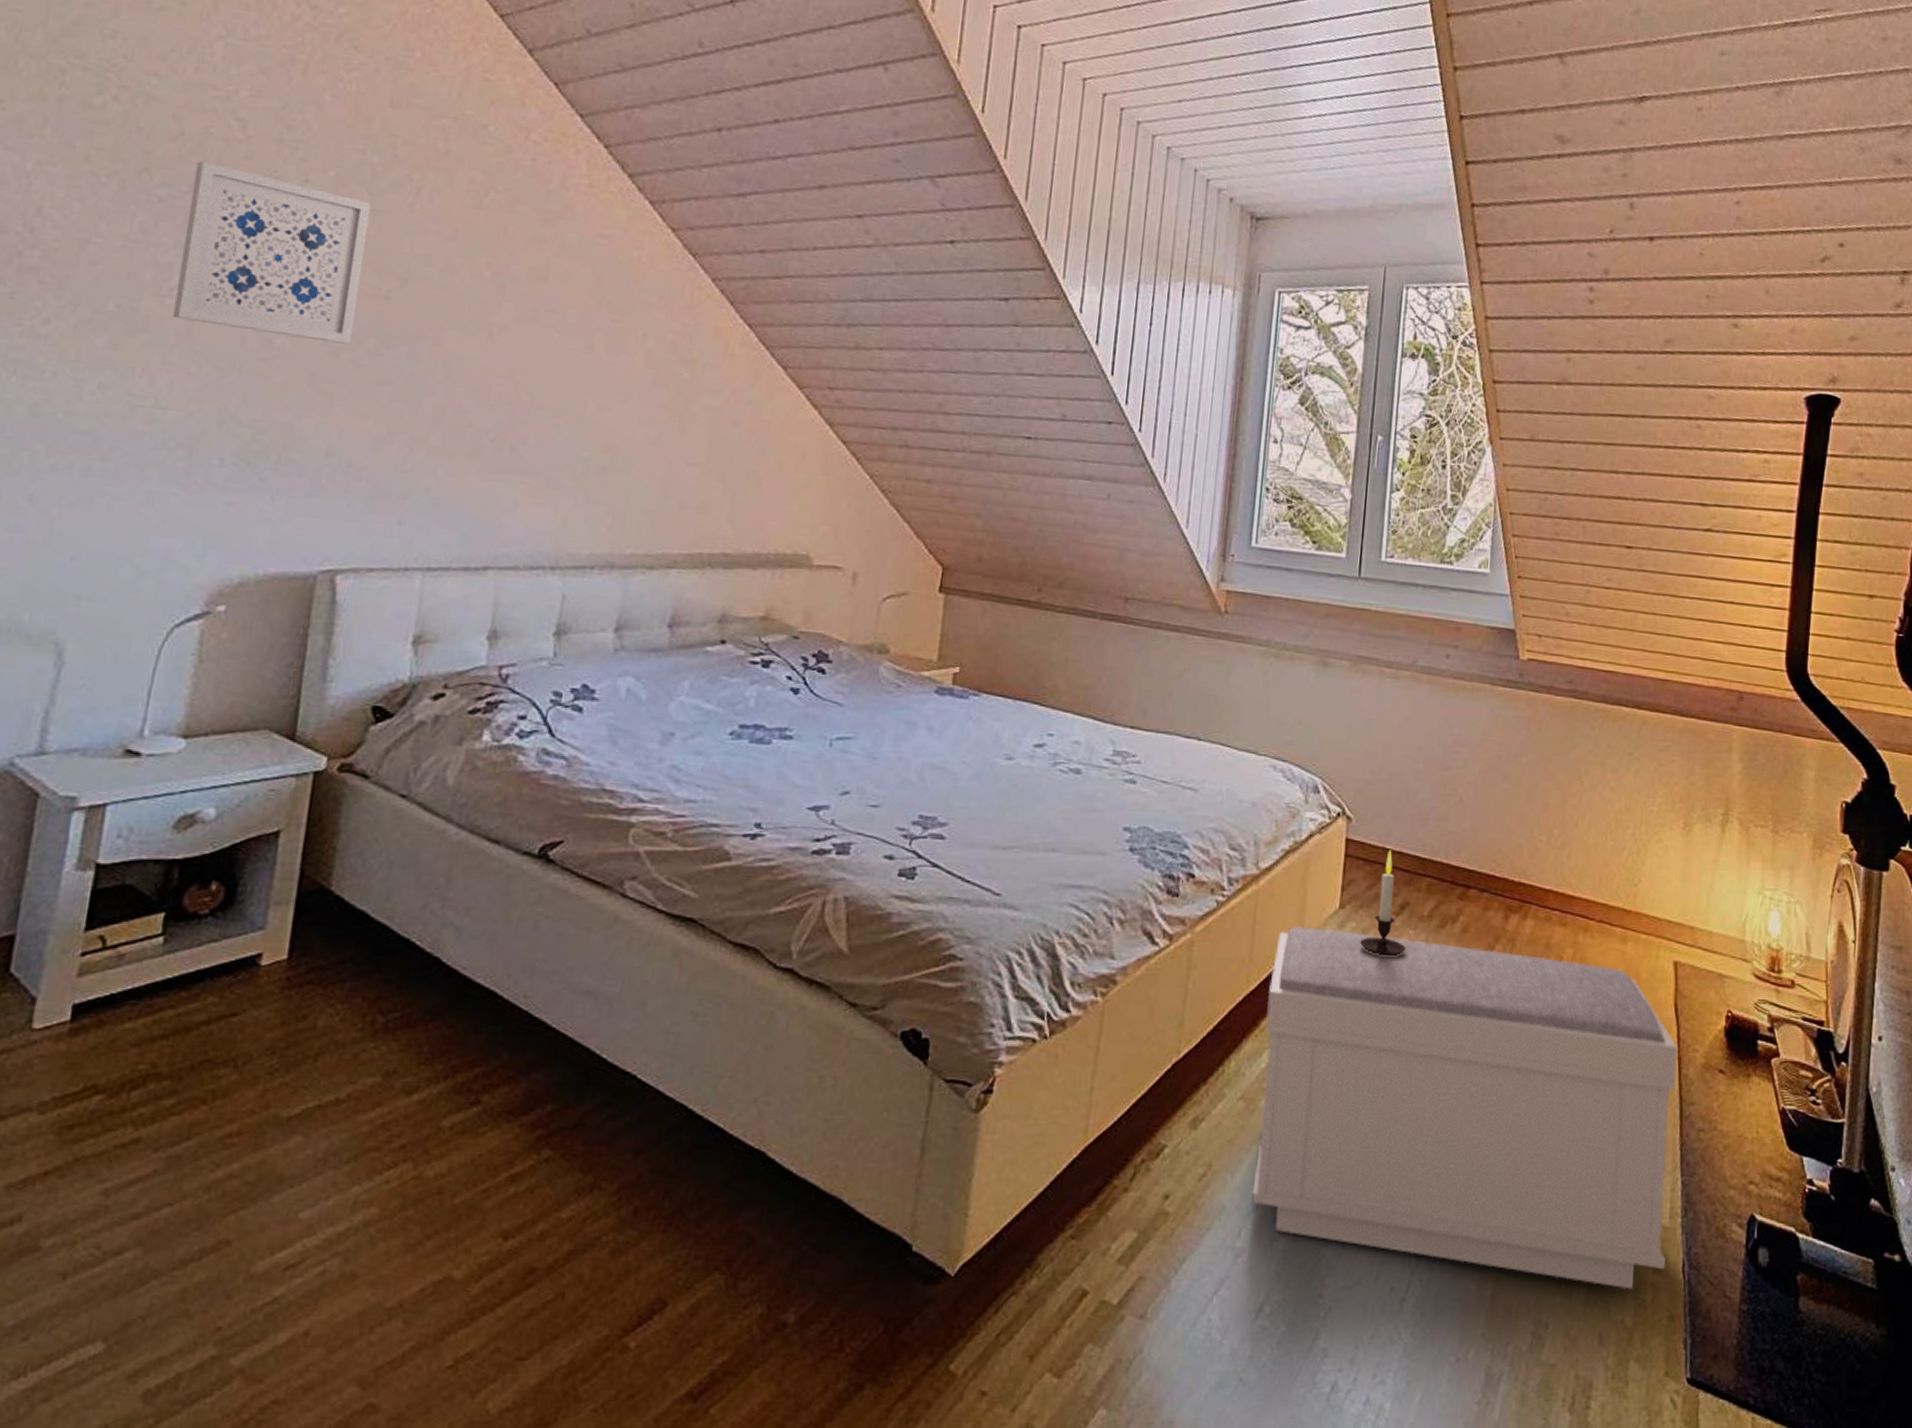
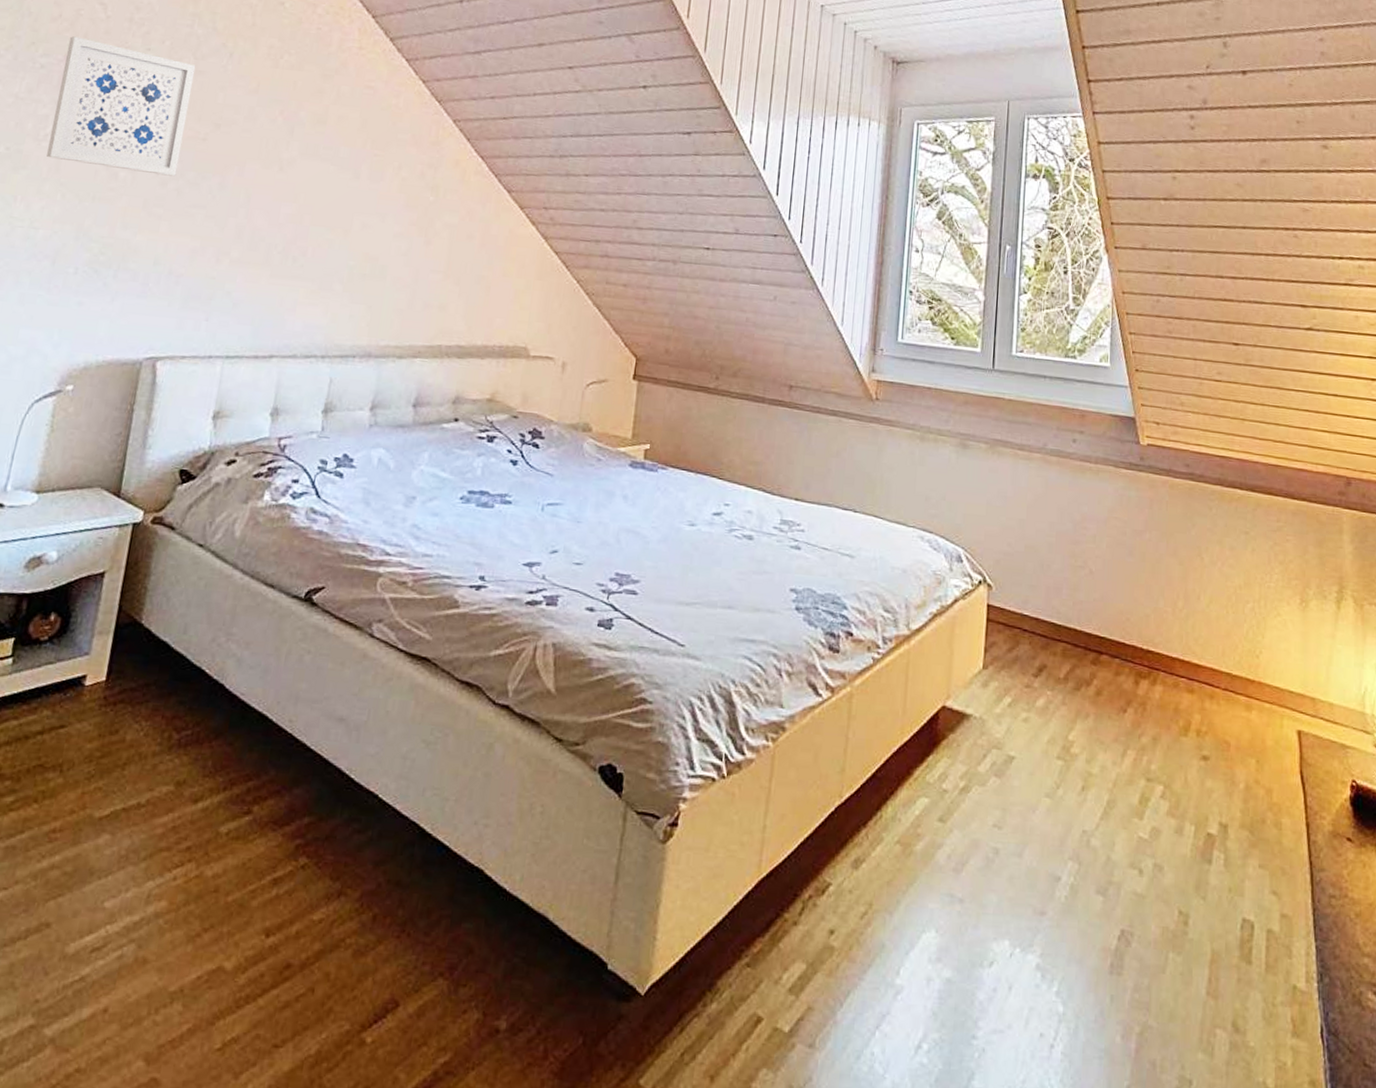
bench: present [1251,926,1678,1290] -> none [908,684,1306,1052]
candle: present [1360,850,1407,956] -> none [1002,616,1045,715]

